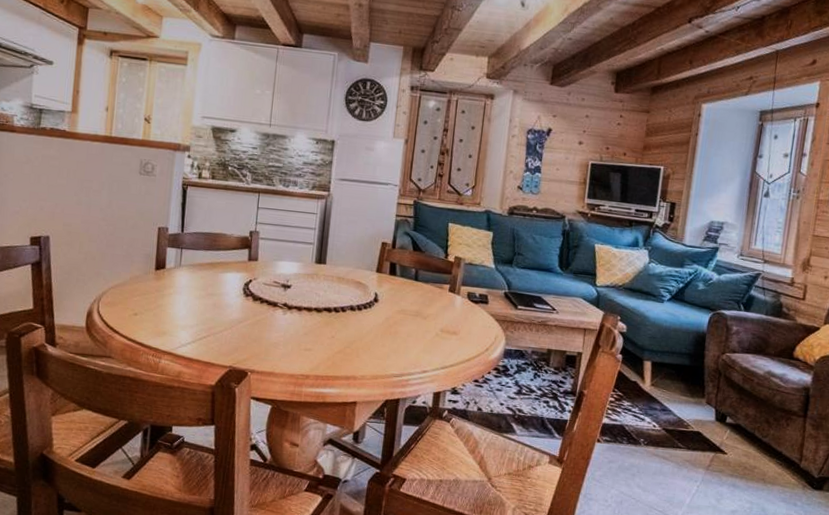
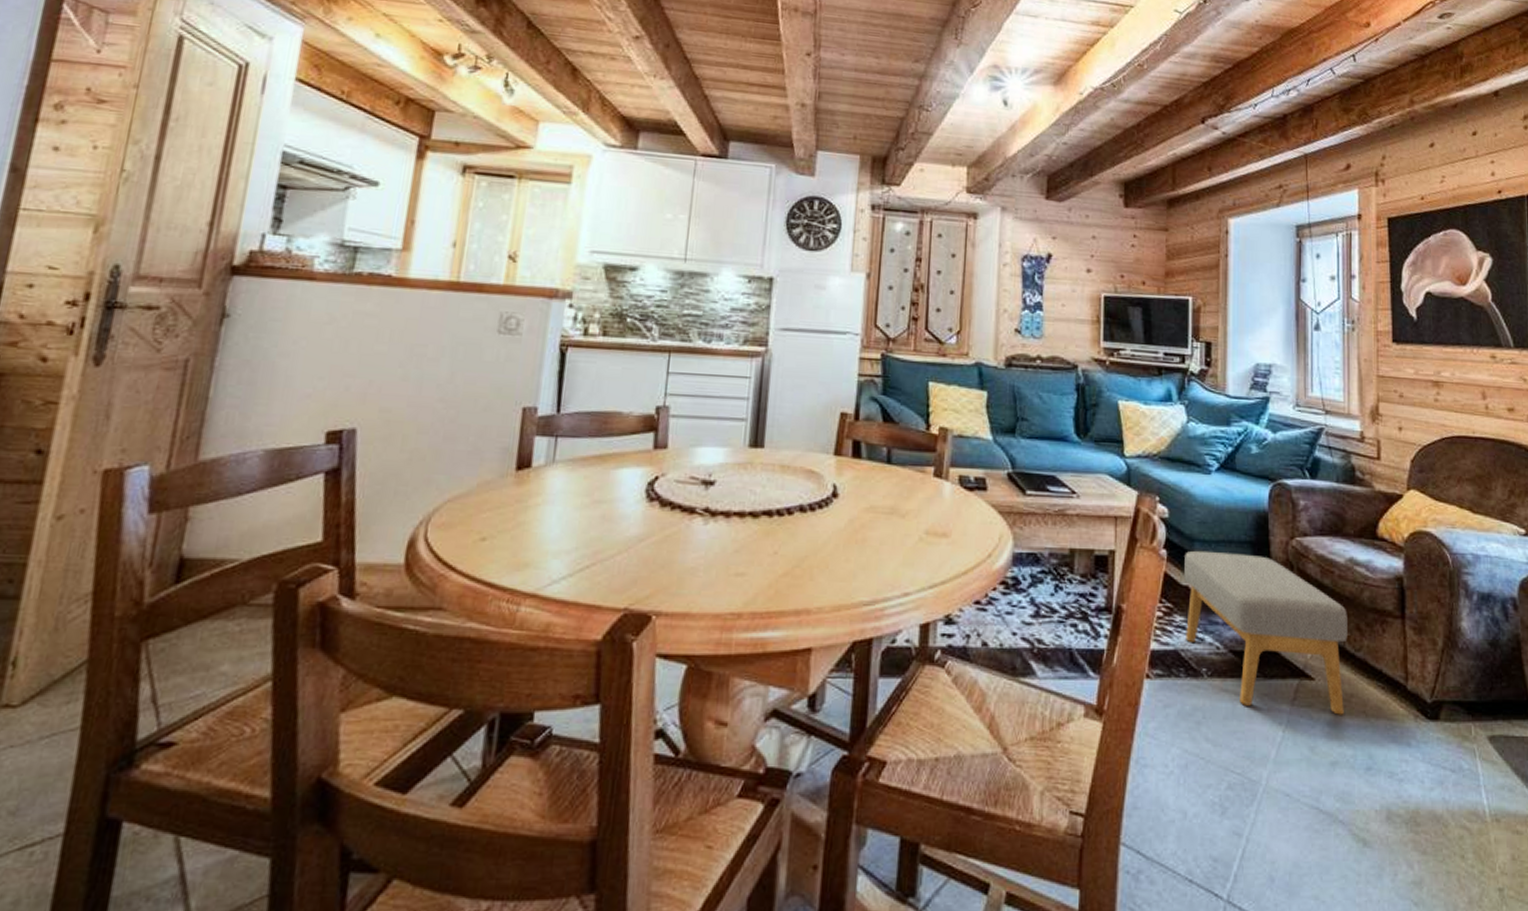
footstool: none [630,357,760,480] -> present [1184,550,1348,715]

